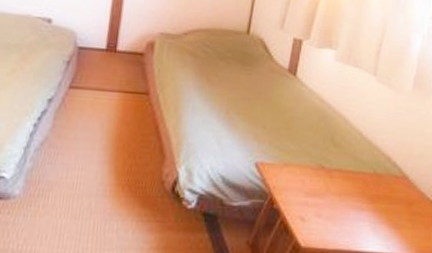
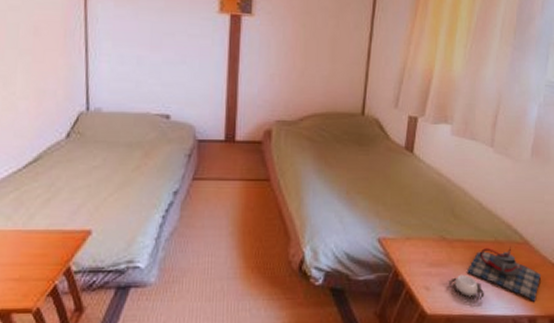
cup: none [325,206,360,234] -> present [449,274,484,300]
teapot: none [343,180,419,240] -> present [466,246,542,302]

